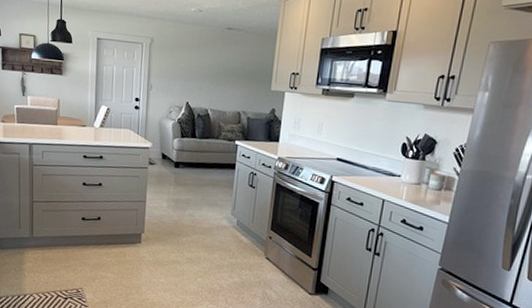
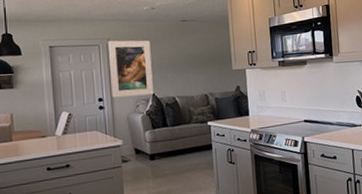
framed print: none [148,40,192,103] -> present [108,40,153,98]

